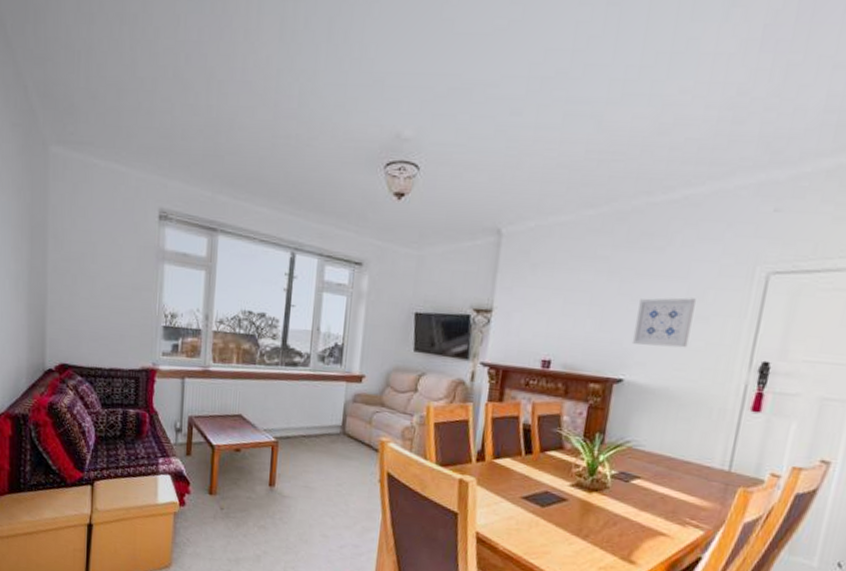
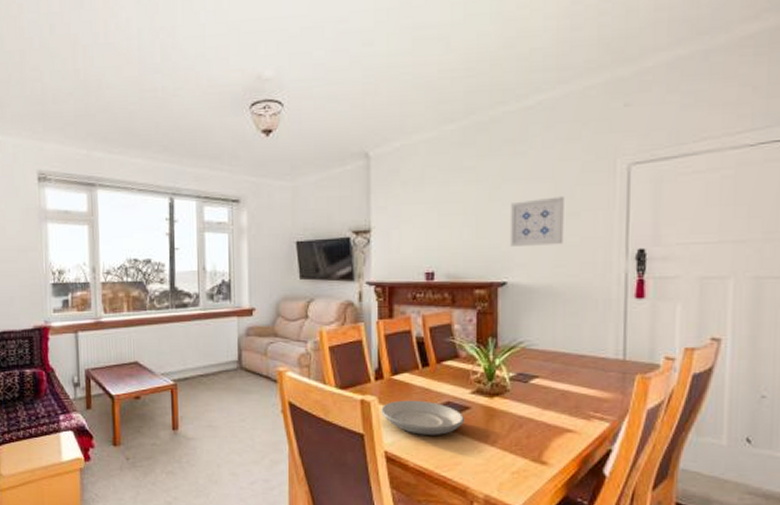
plate: none [478,484,561,523] -> present [381,400,465,435]

